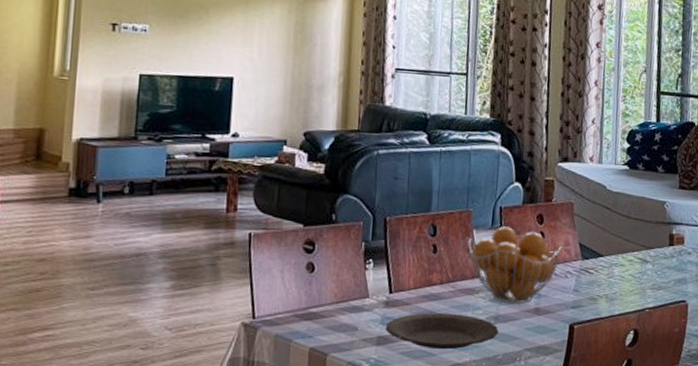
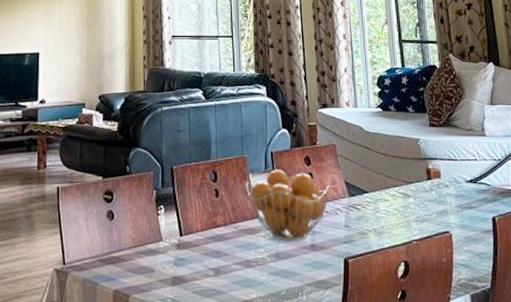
plate: present [386,313,499,350] -> none [179,253,280,288]

